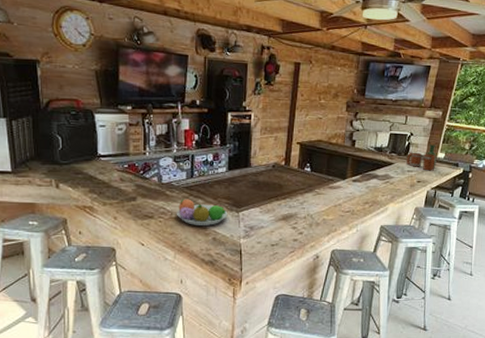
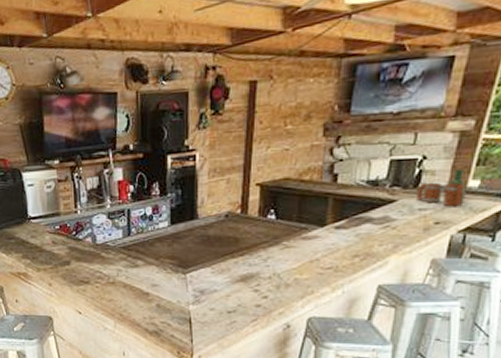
fruit bowl: present [176,199,228,226] -> none [113,260,173,290]

